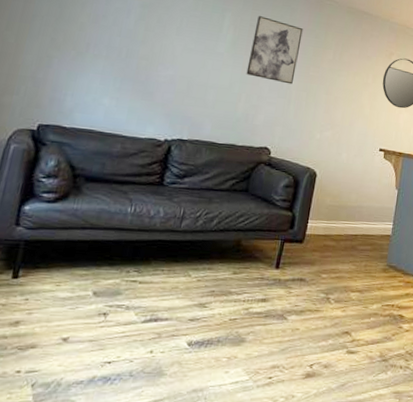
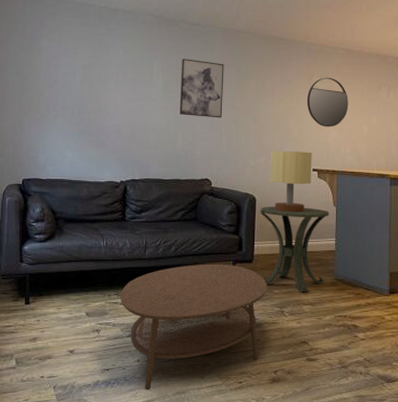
coffee table: none [141,241,316,388] -> present [121,263,268,391]
side table: none [311,183,390,279] -> present [260,206,329,293]
table lamp: none [334,125,381,193] -> present [270,150,312,213]

